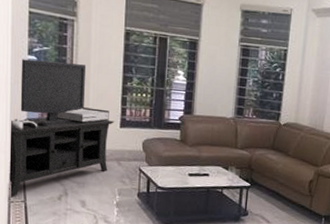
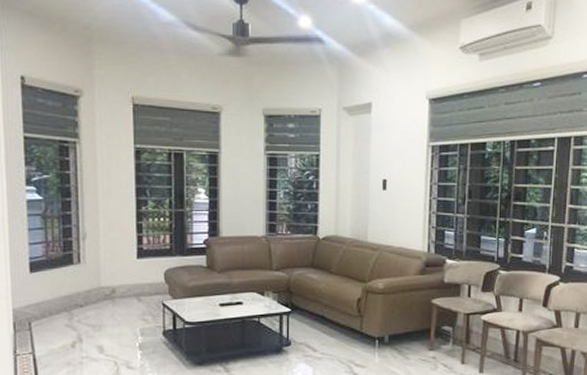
media console: present [9,59,115,198] -> none [11,190,131,350]

